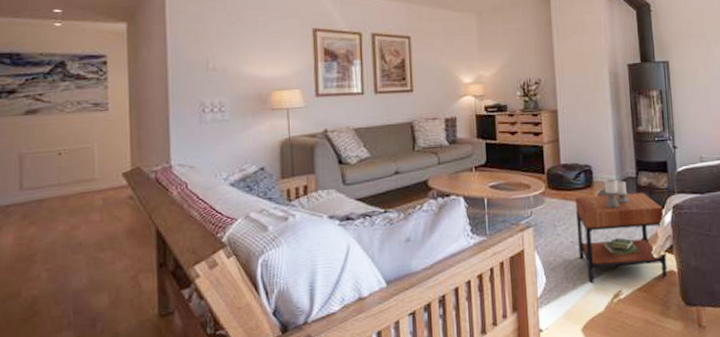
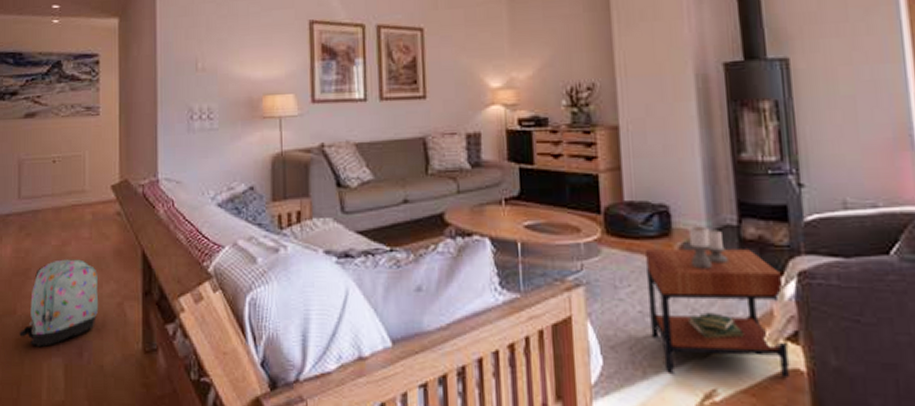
backpack: none [25,241,112,324] -> present [19,259,99,347]

